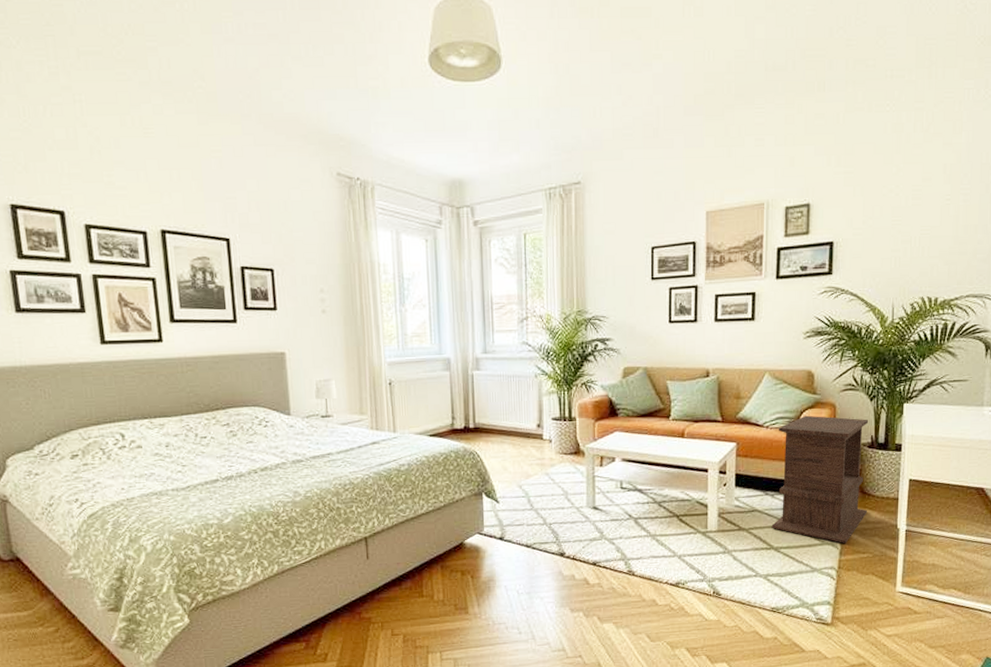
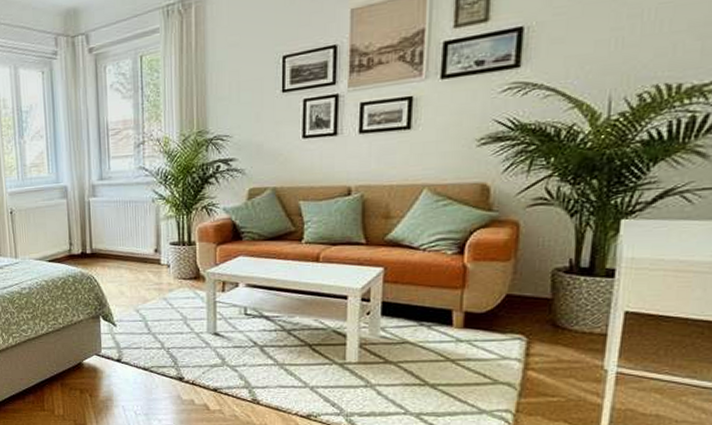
side table: present [771,415,869,543] -> none [426,235,567,384]

